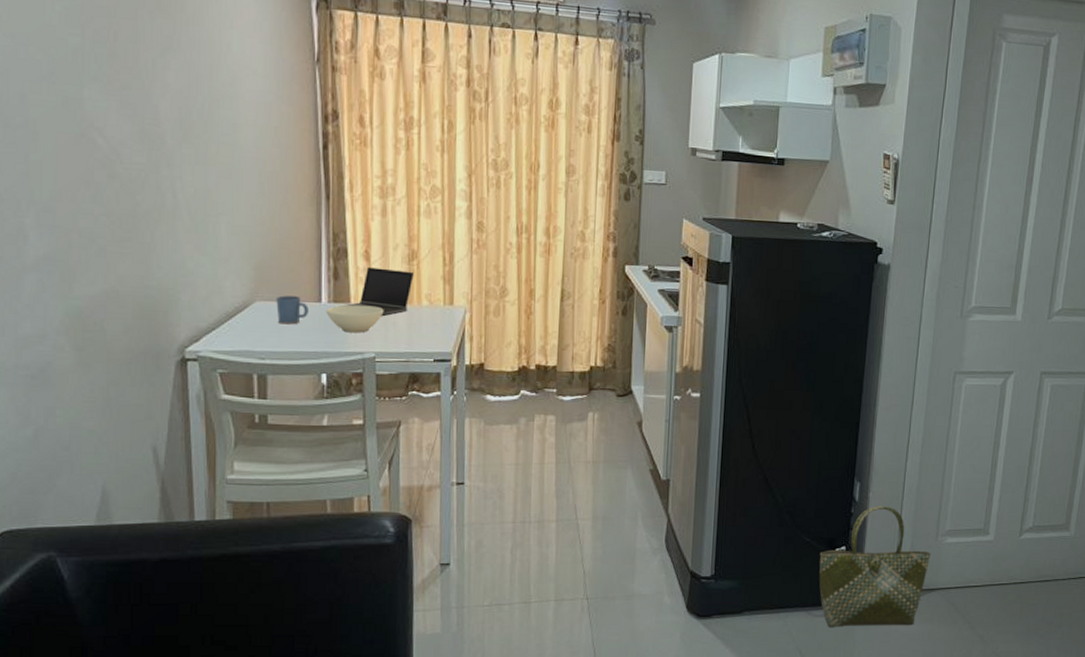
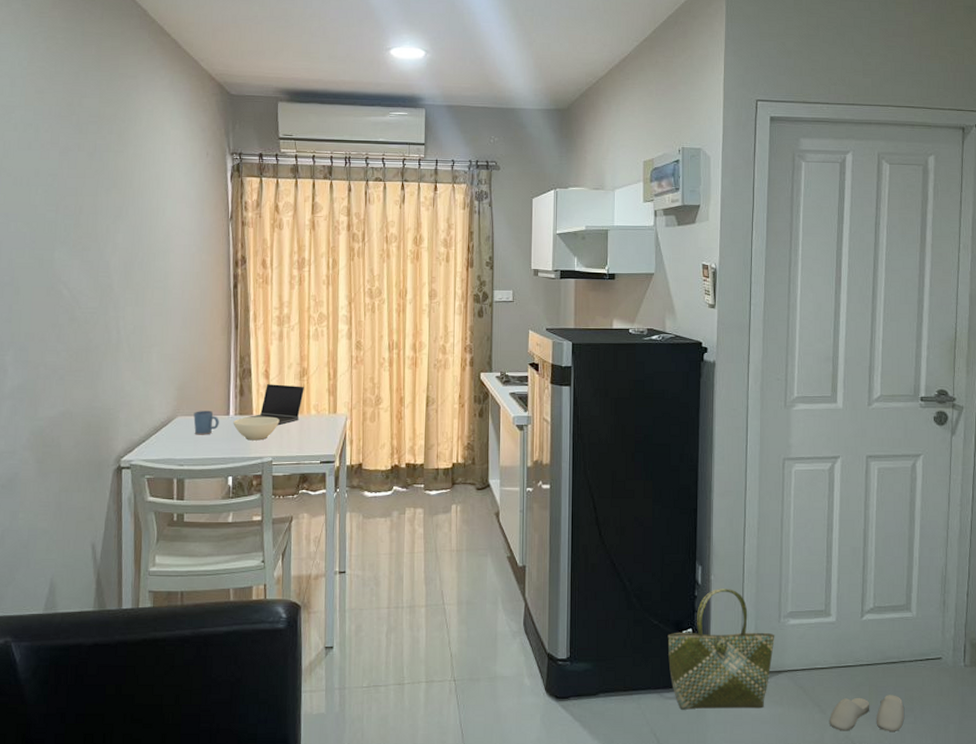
slippers: none [978,612,1053,648] -> present [830,695,904,732]

